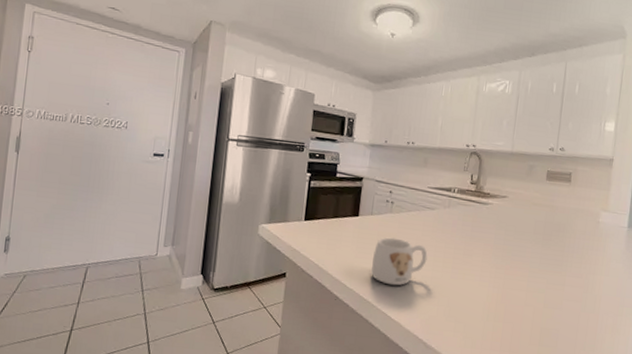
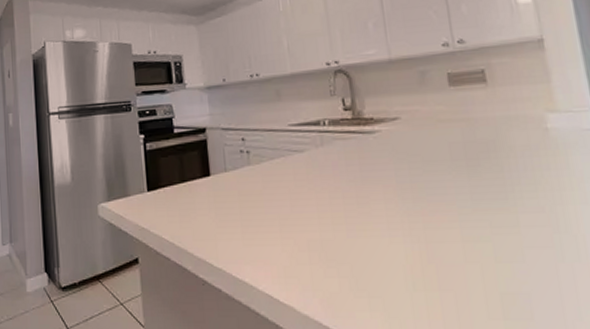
mug: present [371,237,428,286] -> none [238,195,310,258]

